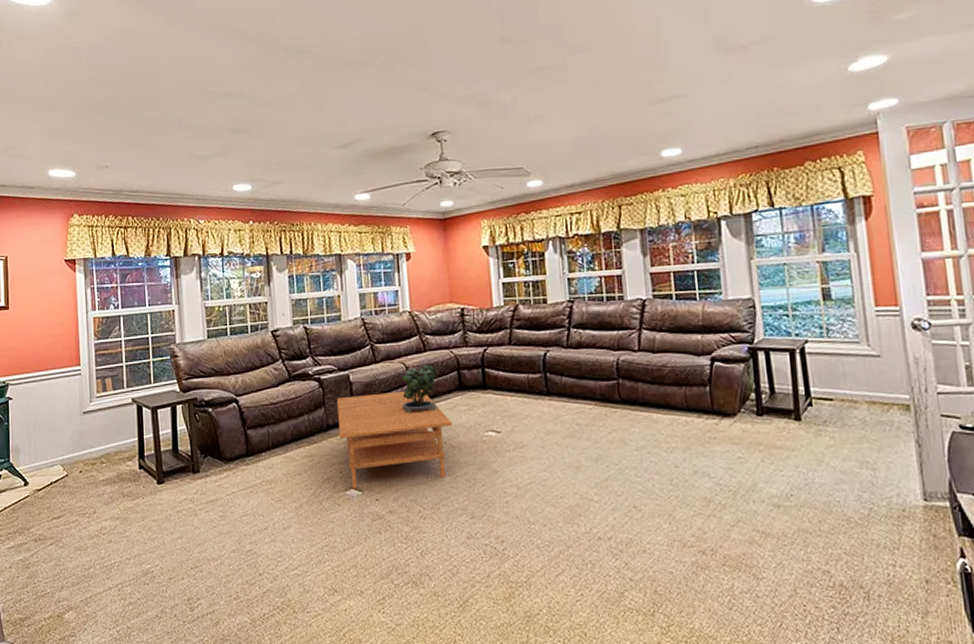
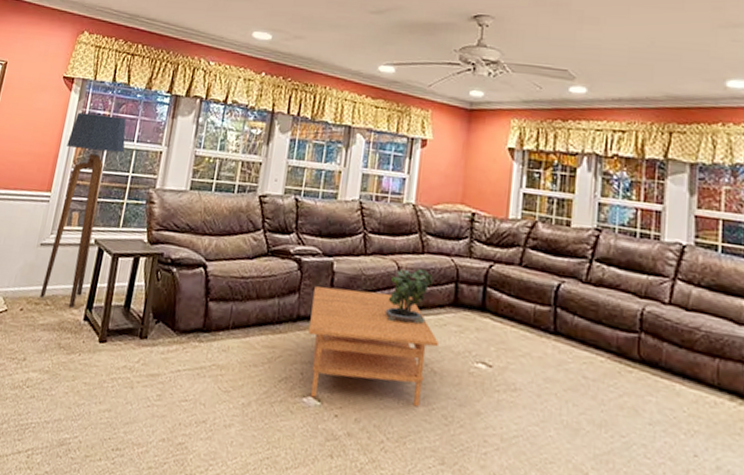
floor lamp: none [84,286,139,460] -> present [39,112,127,308]

